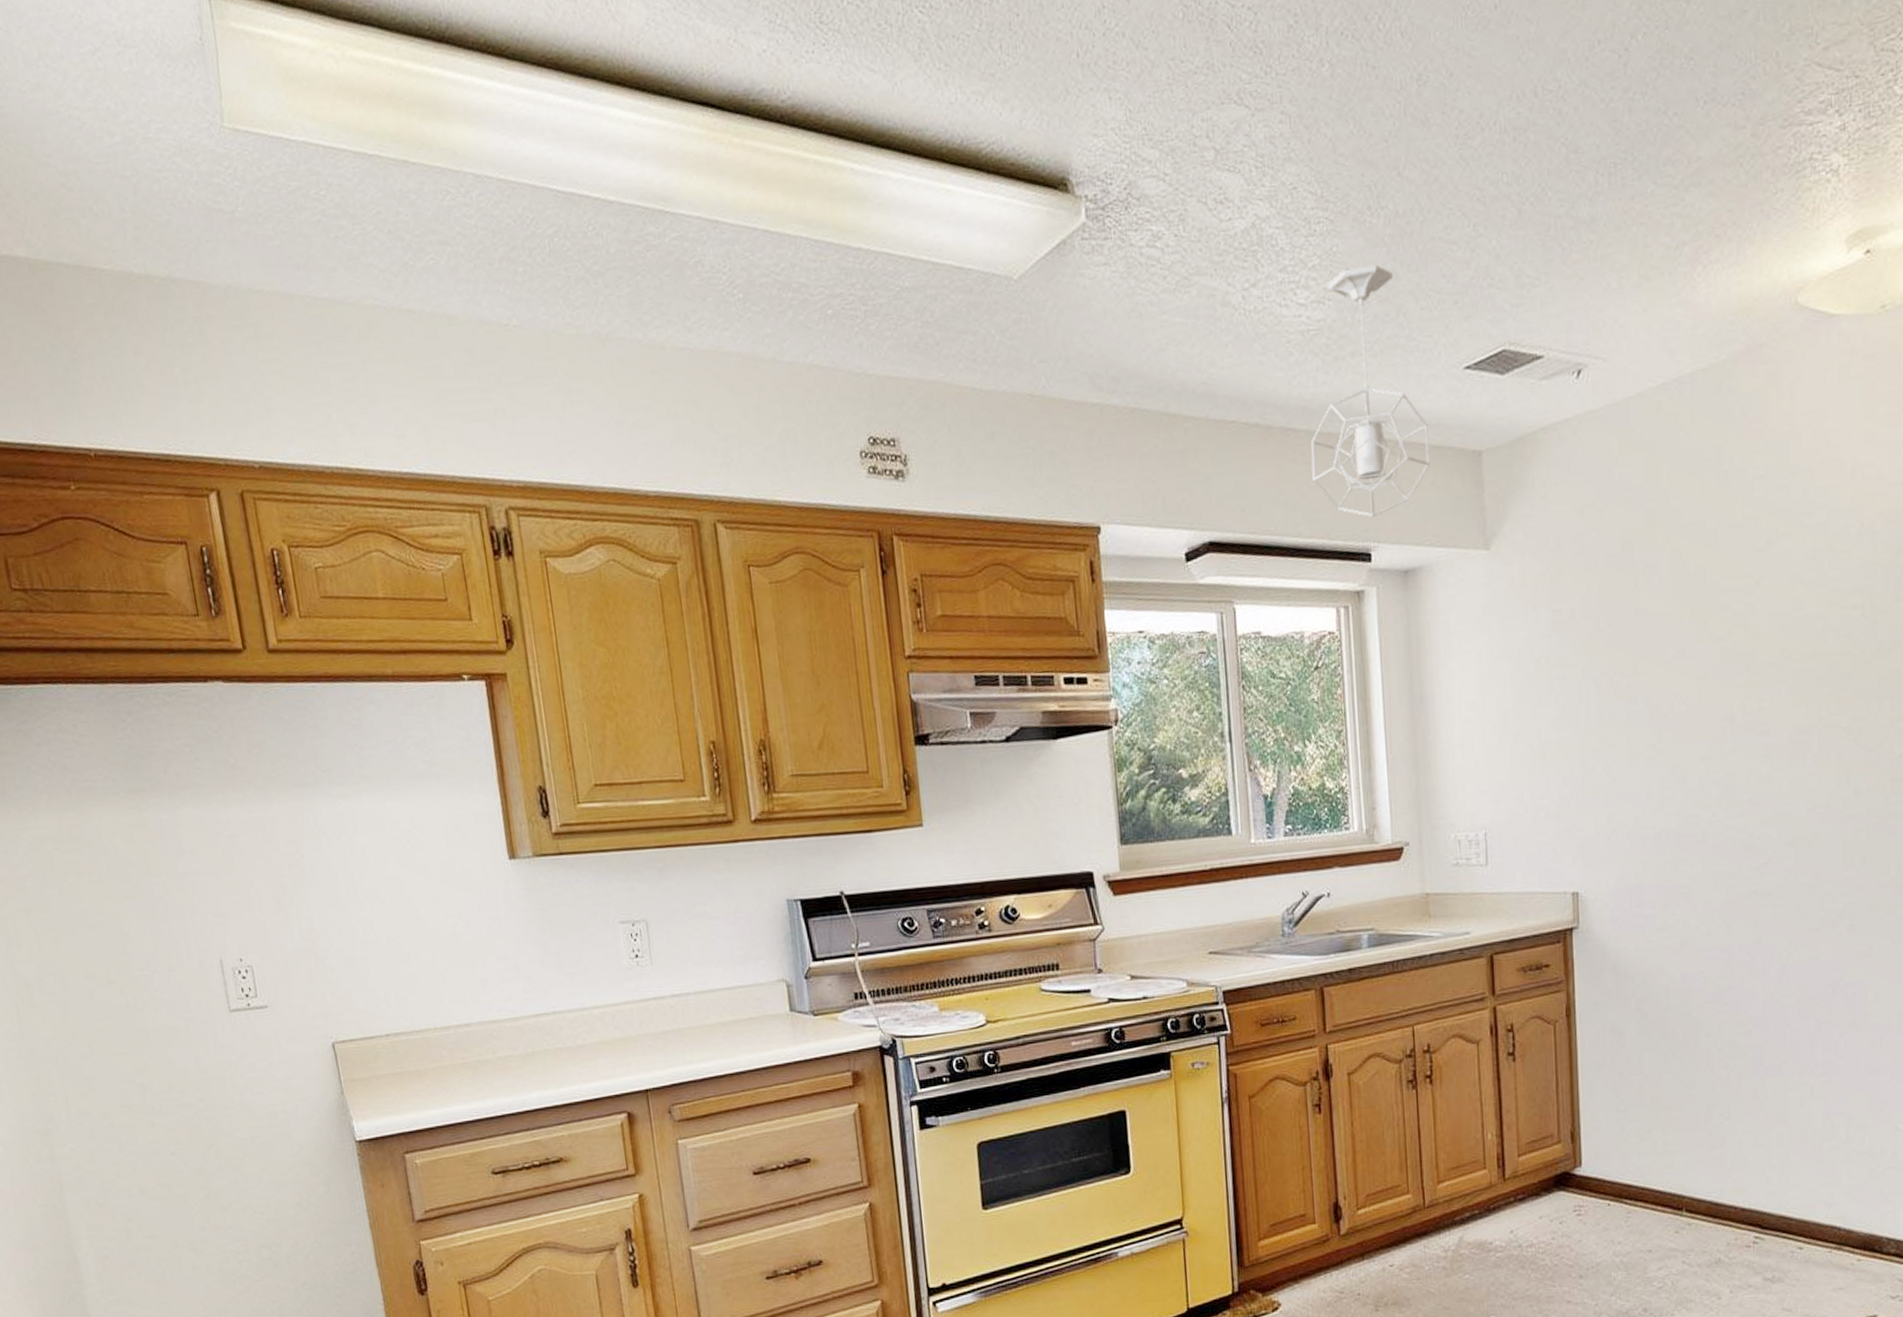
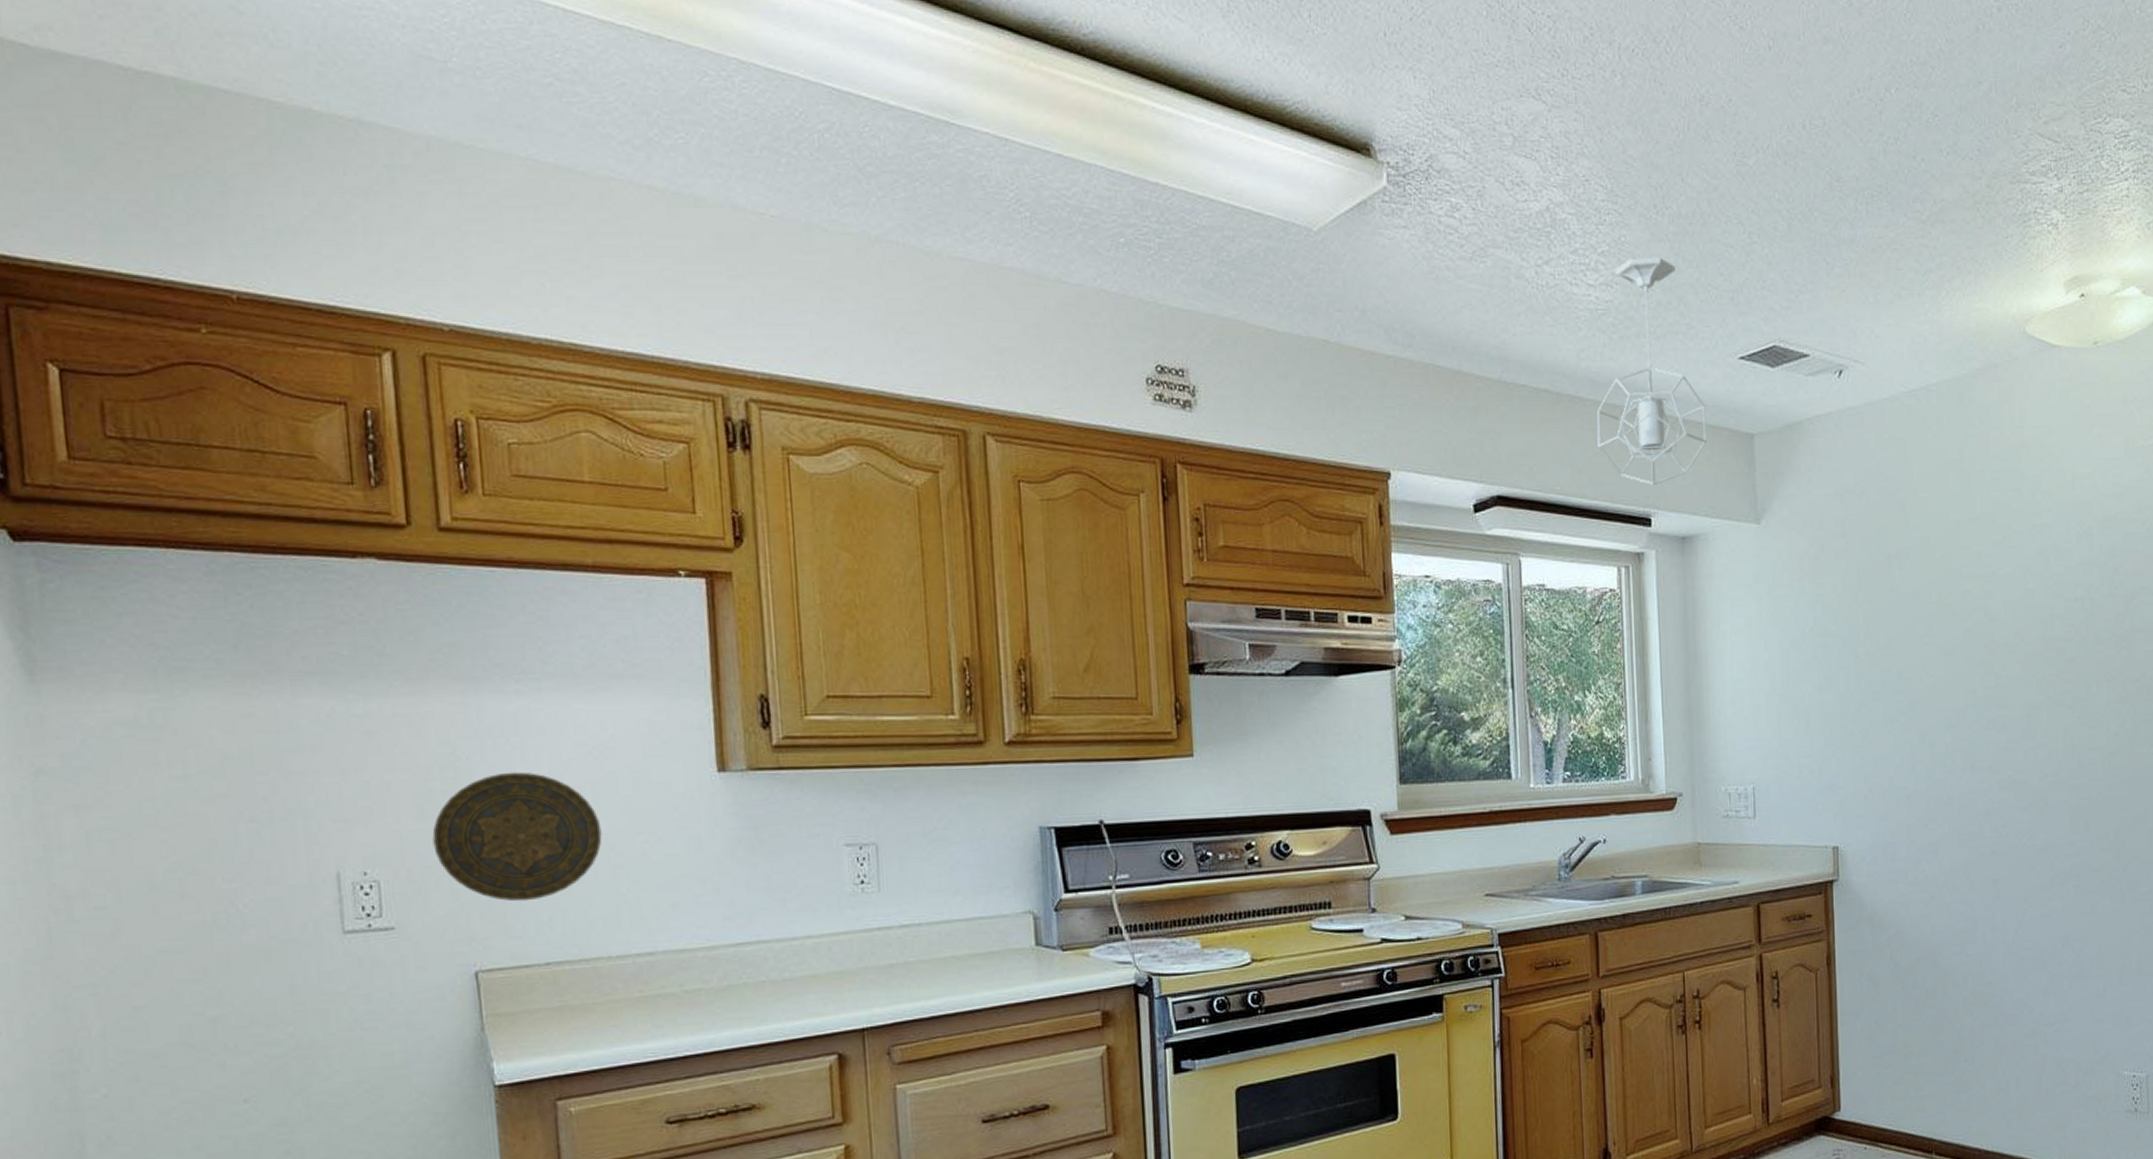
decorative plate: none [288,866,421,981] -> present [432,772,602,902]

